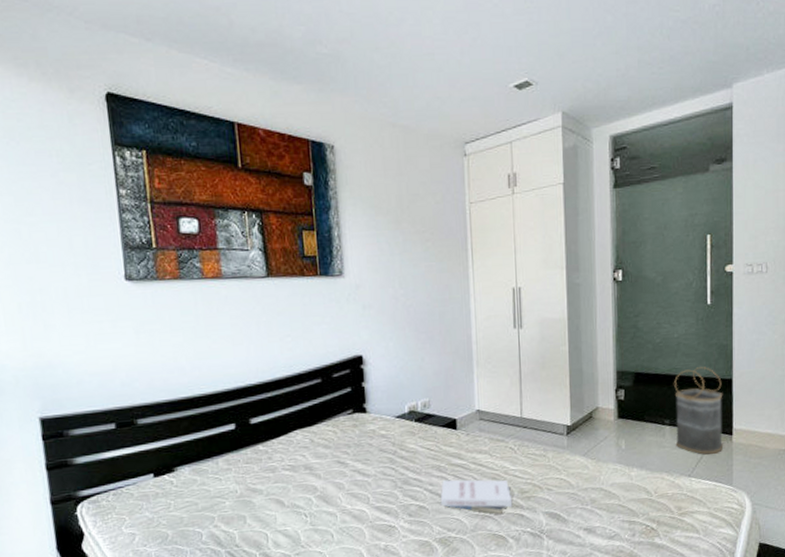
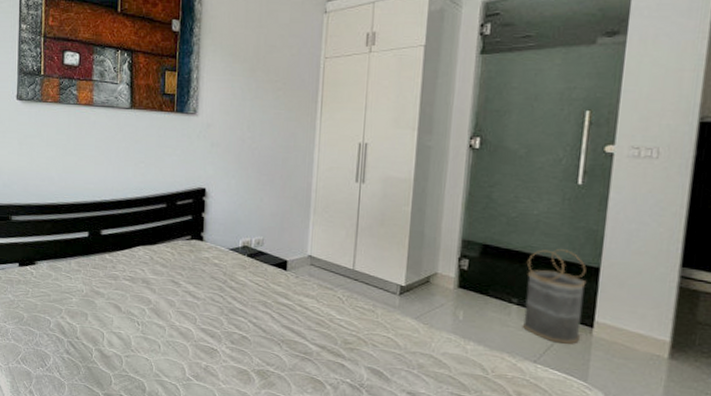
books: present [440,479,513,514] -> none [262,316,336,359]

